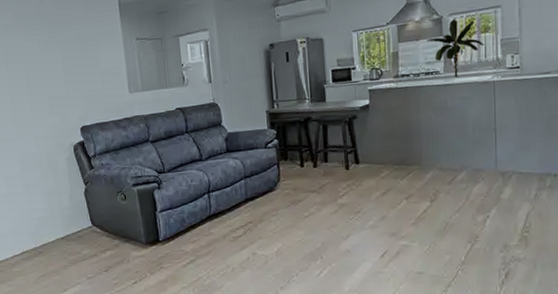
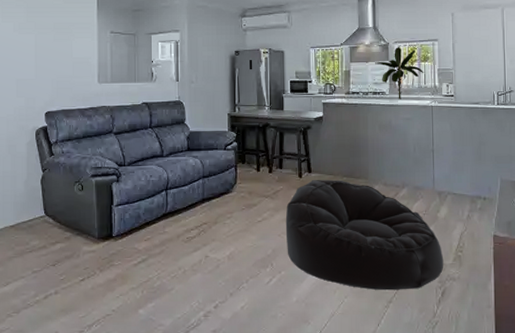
beanbag: none [333,168,508,276] -> present [285,179,444,291]

